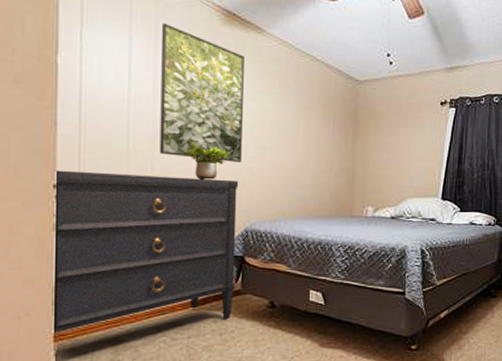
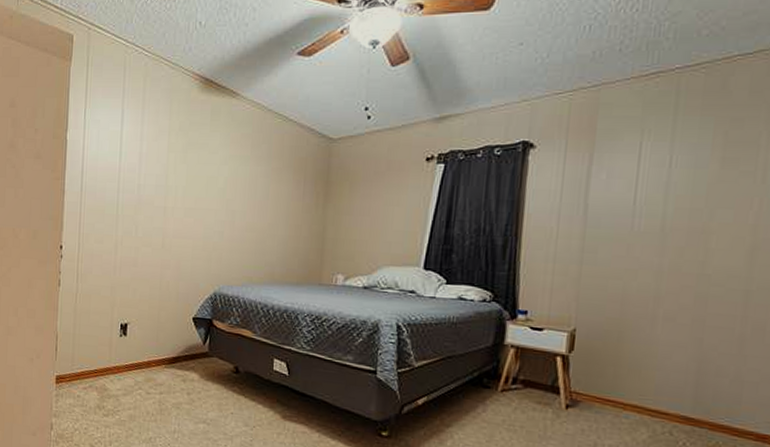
dresser: present [54,169,239,335] -> none [56,232,210,379]
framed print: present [159,23,244,162] -> none [142,96,219,226]
potted plant: present [183,141,233,180] -> none [162,206,205,244]

